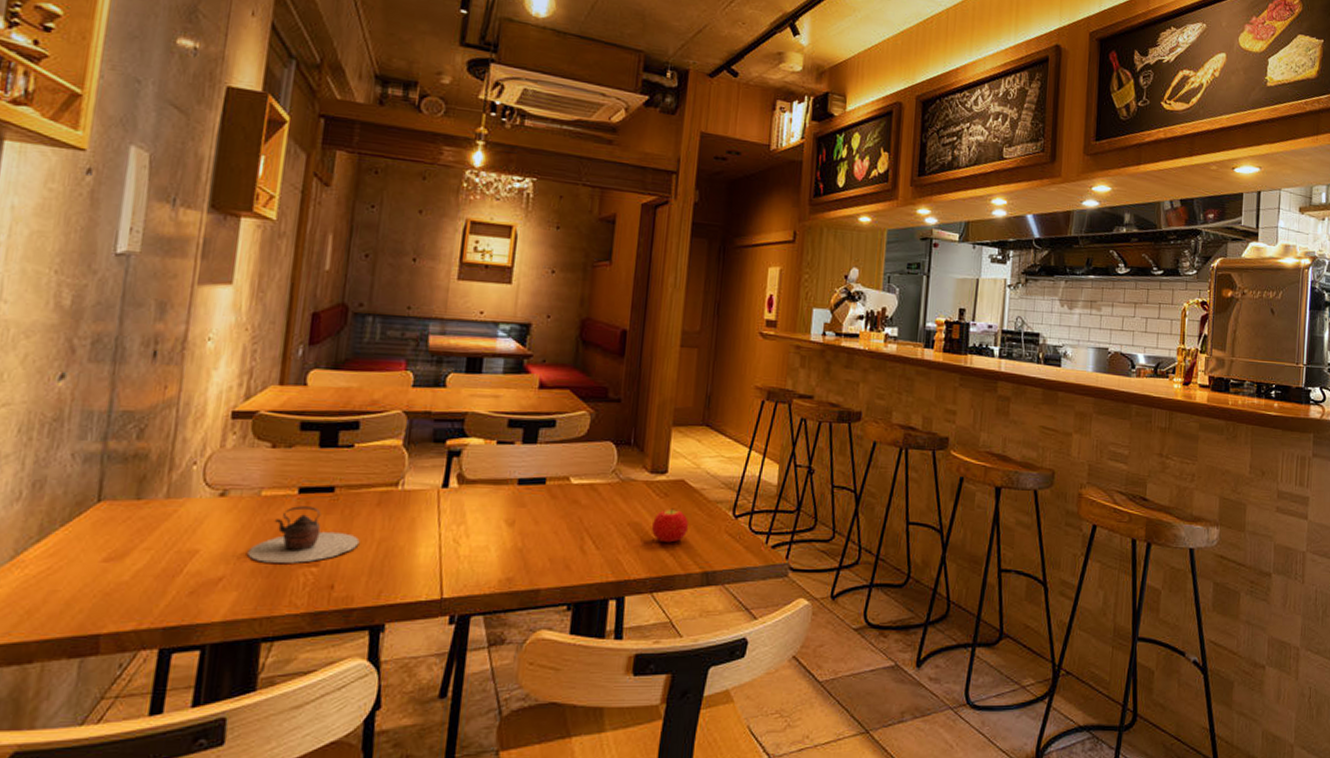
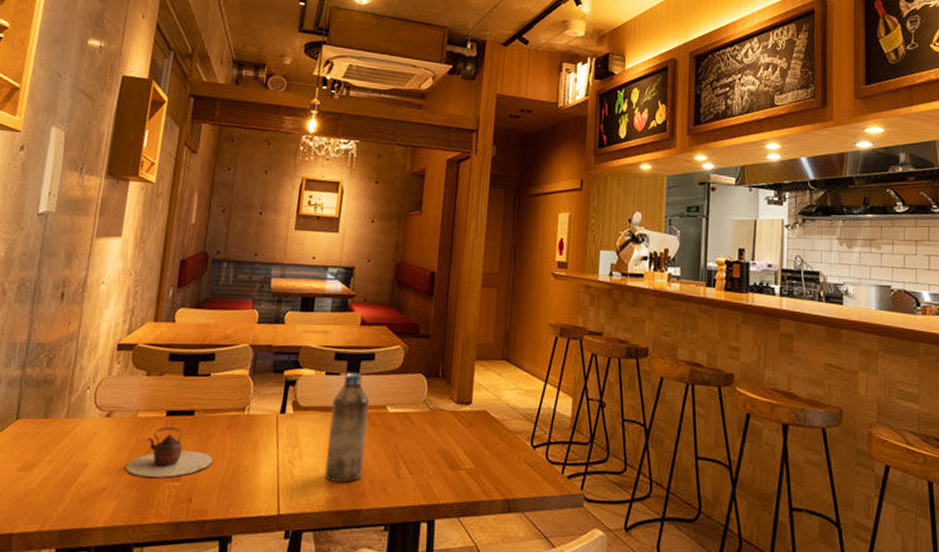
water bottle: none [497,440,550,561] -> present [325,372,370,483]
fruit: present [651,508,689,543] -> none [457,437,492,470]

